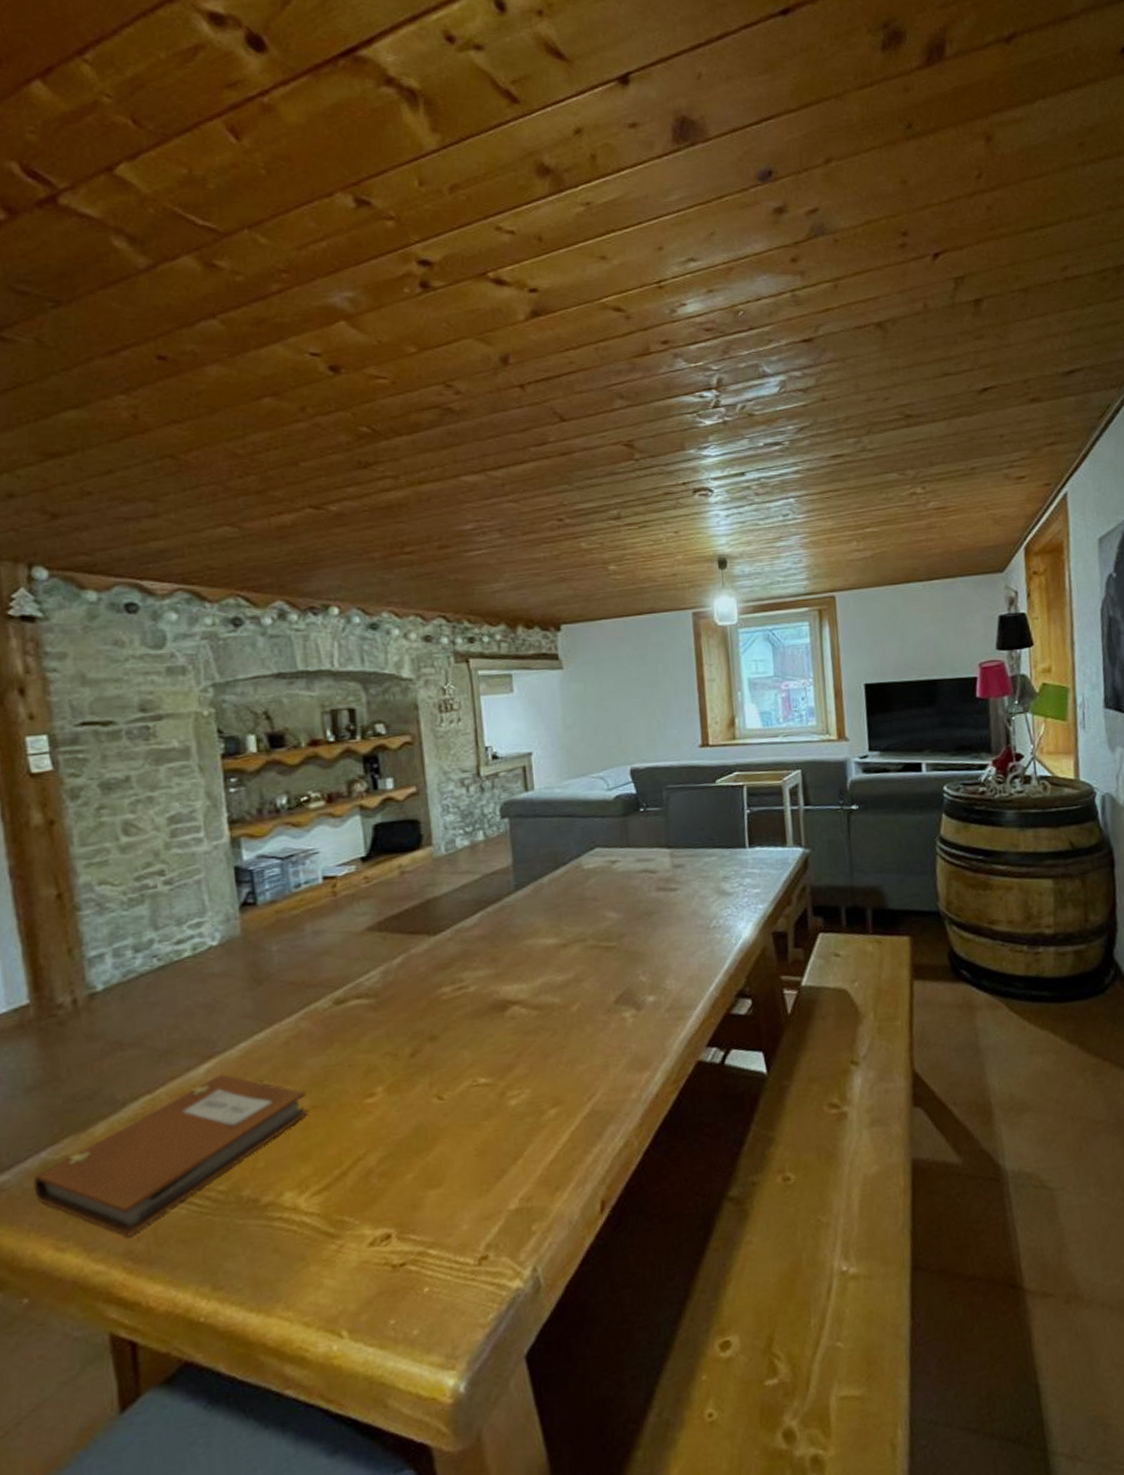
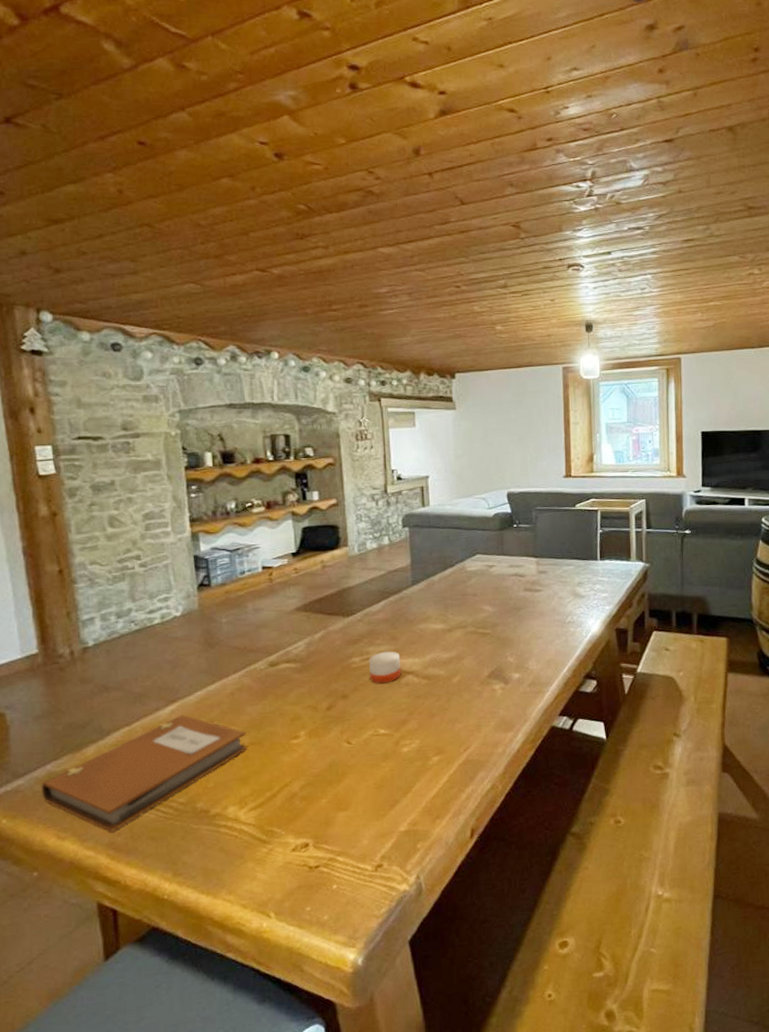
candle: none [462,976,505,1019] -> present [368,651,401,684]

